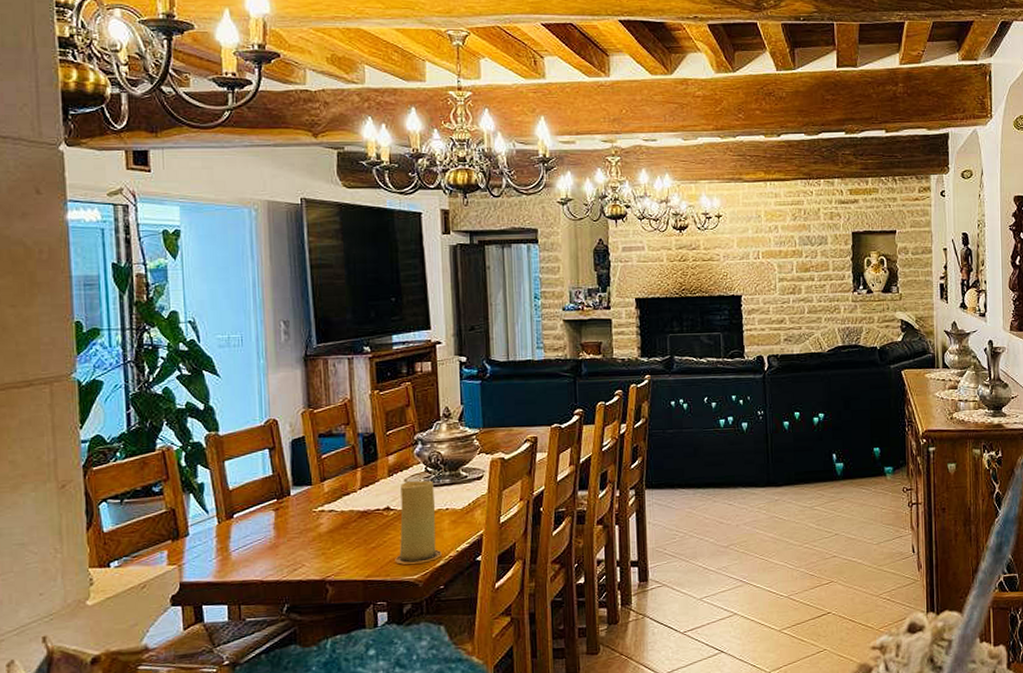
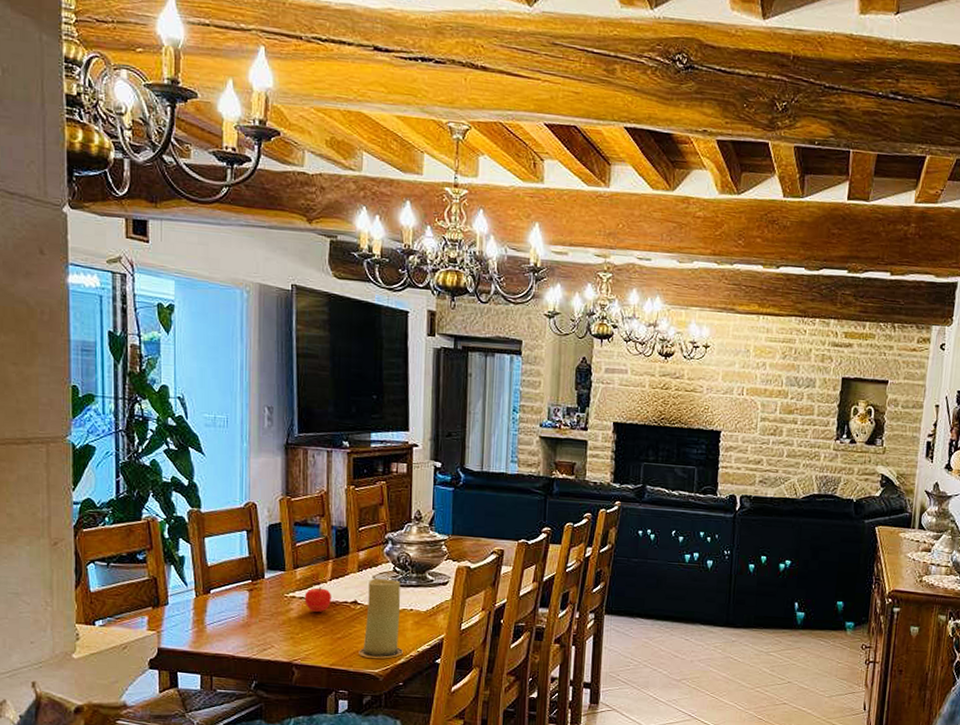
fruit: none [334,497,362,525] -> present [304,587,331,613]

